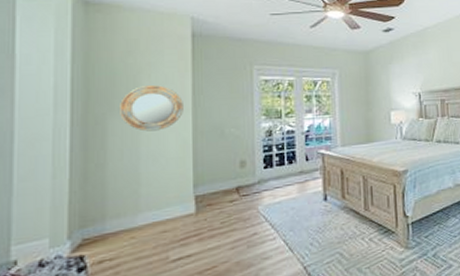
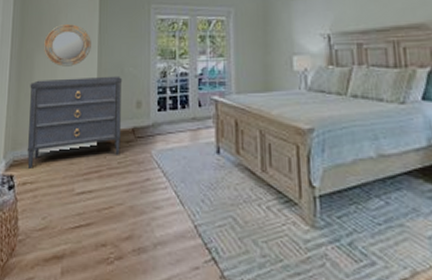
dresser: none [102,137,223,245] -> present [27,75,123,168]

